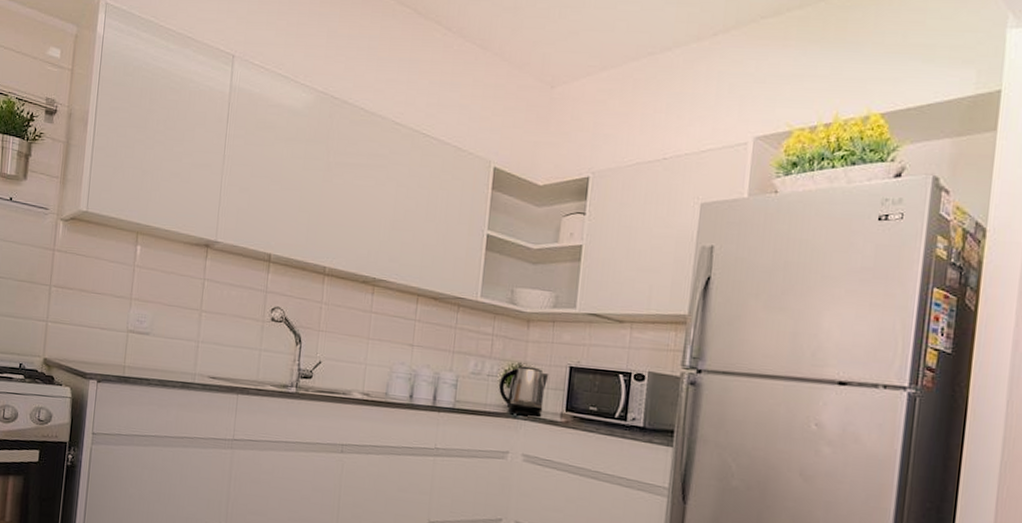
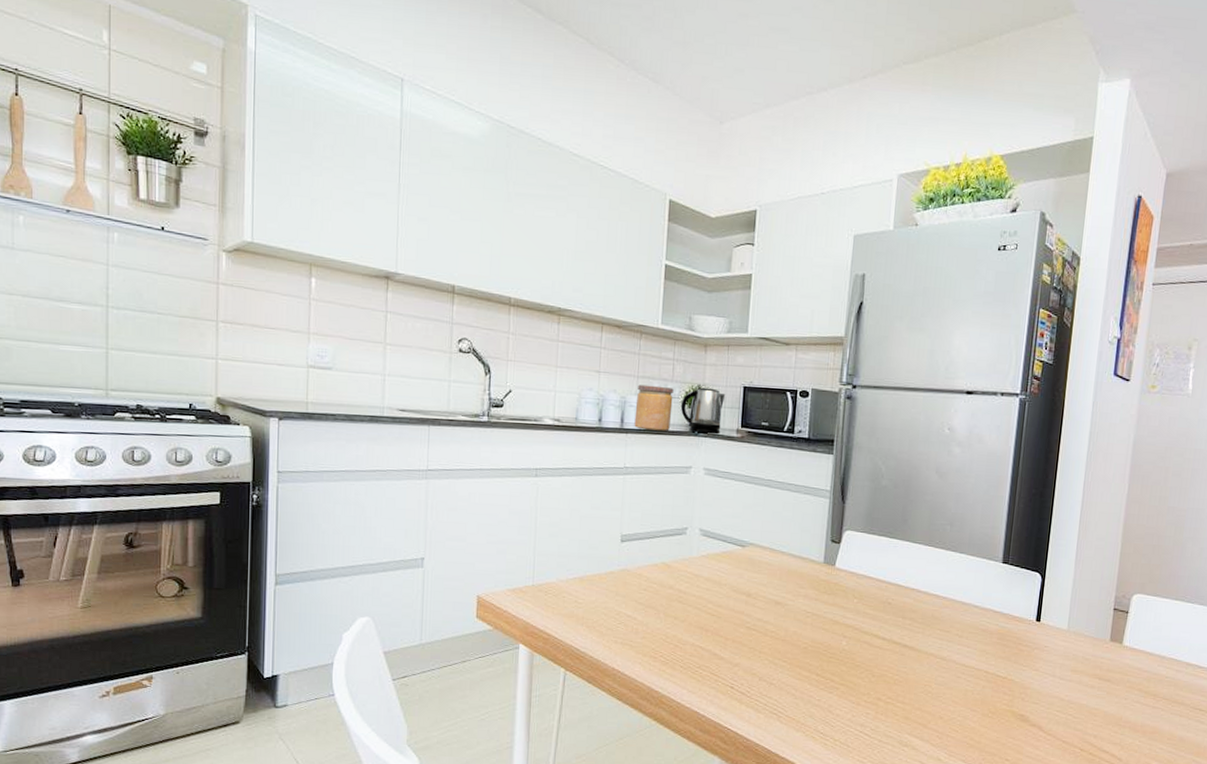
jar: none [447,360,492,412] -> present [634,384,674,431]

